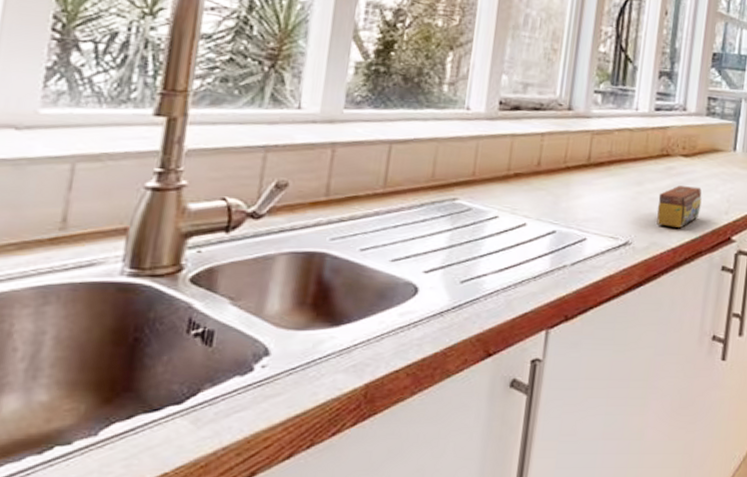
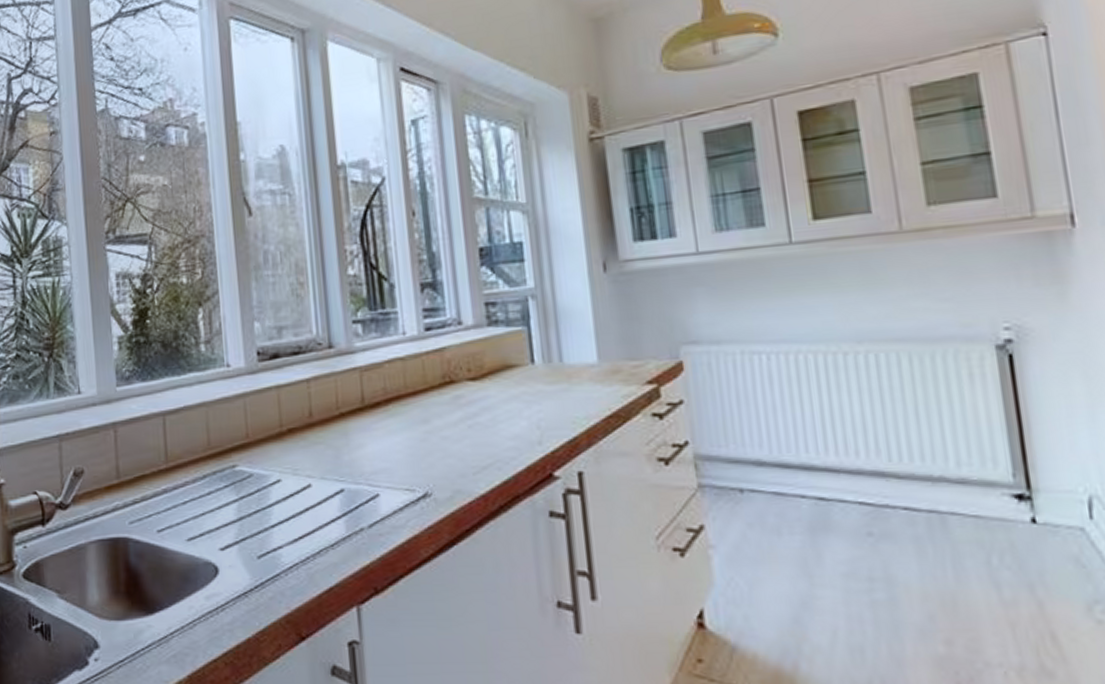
tea box: present [656,186,702,228] -> none [451,415,506,469]

